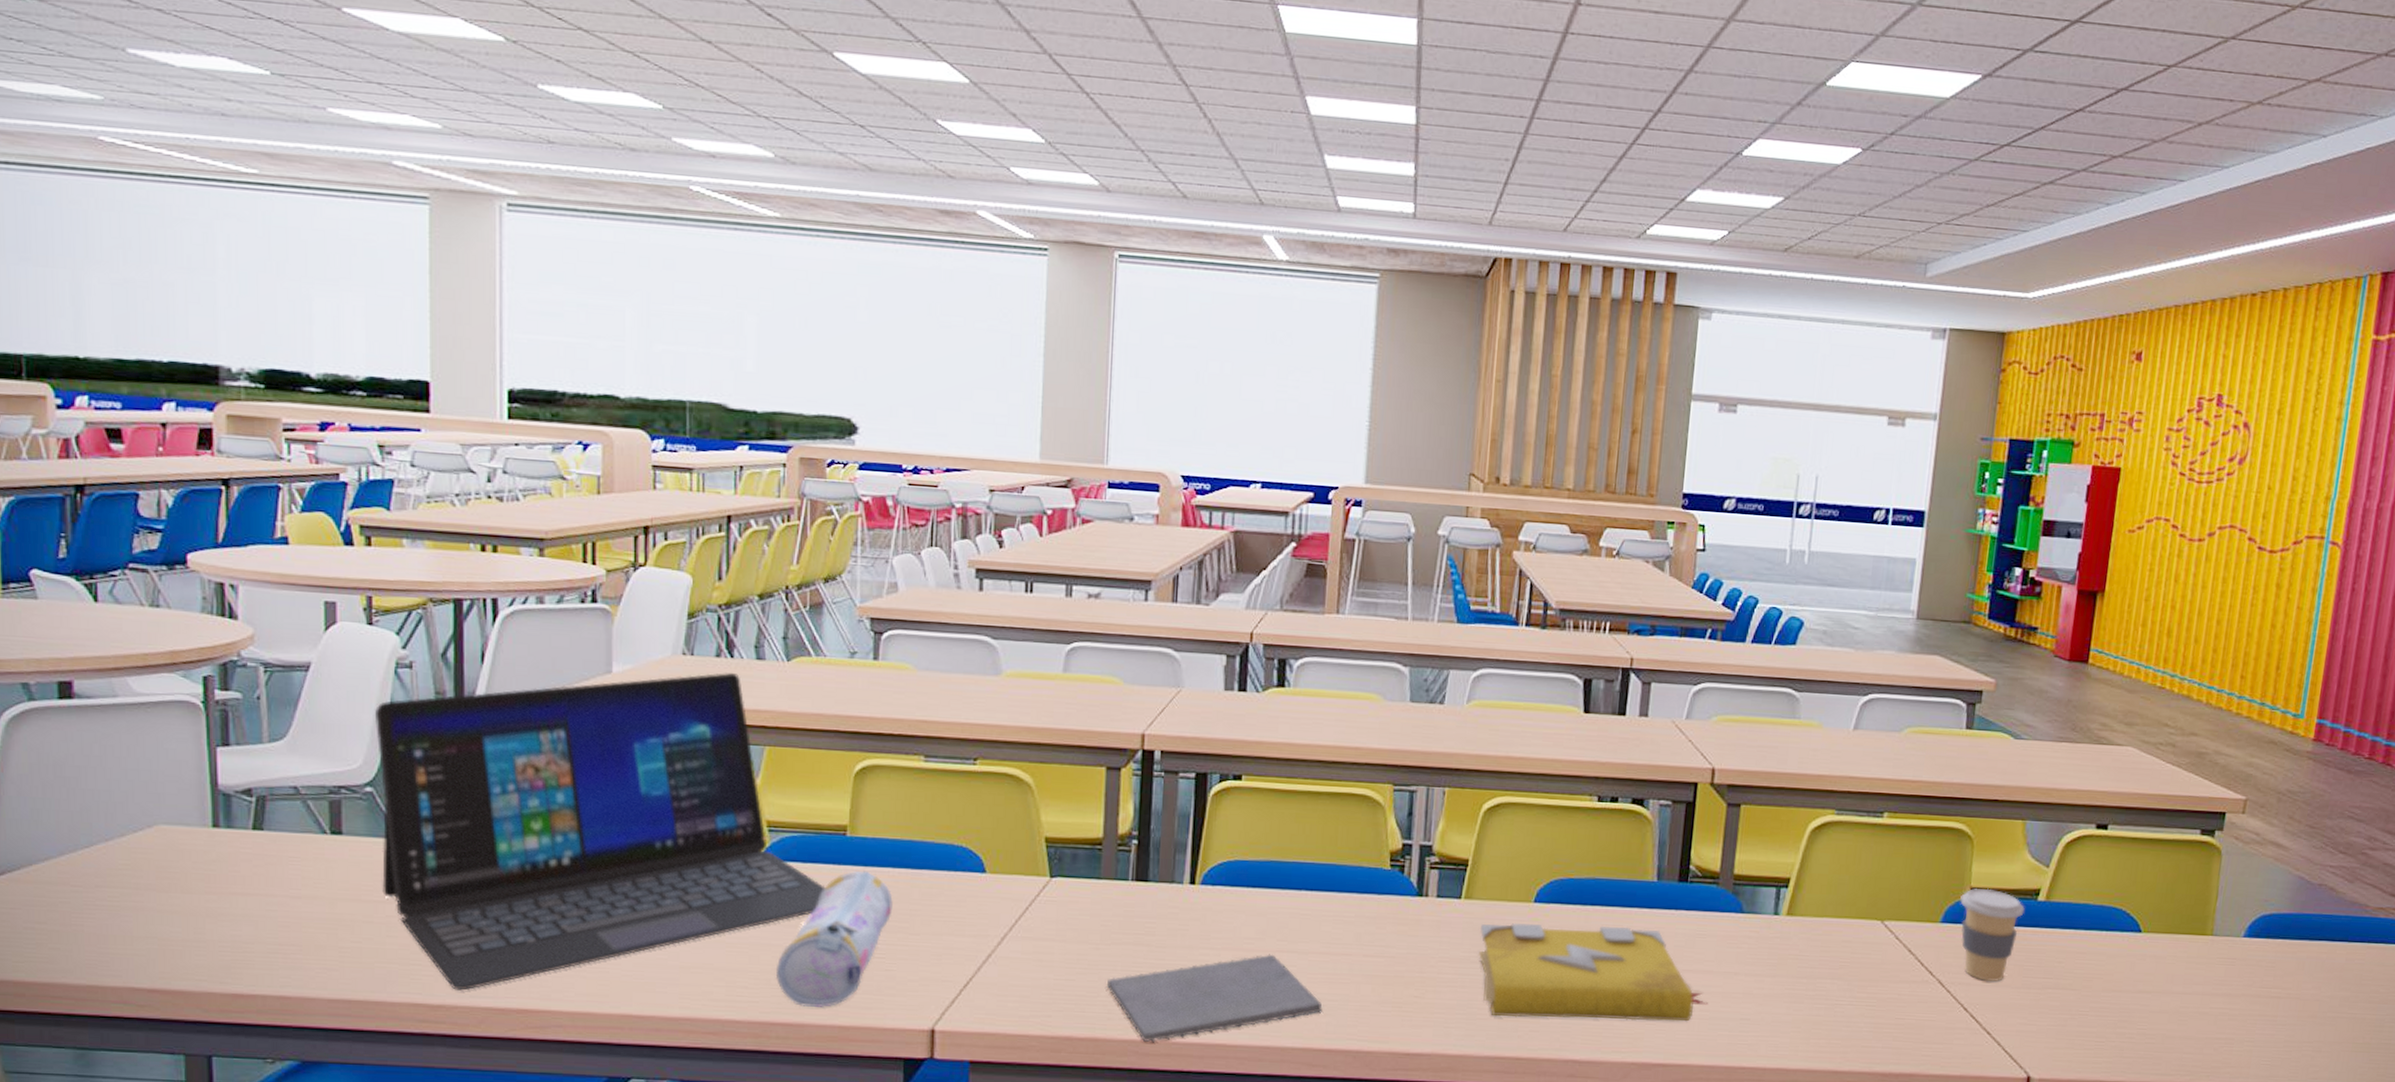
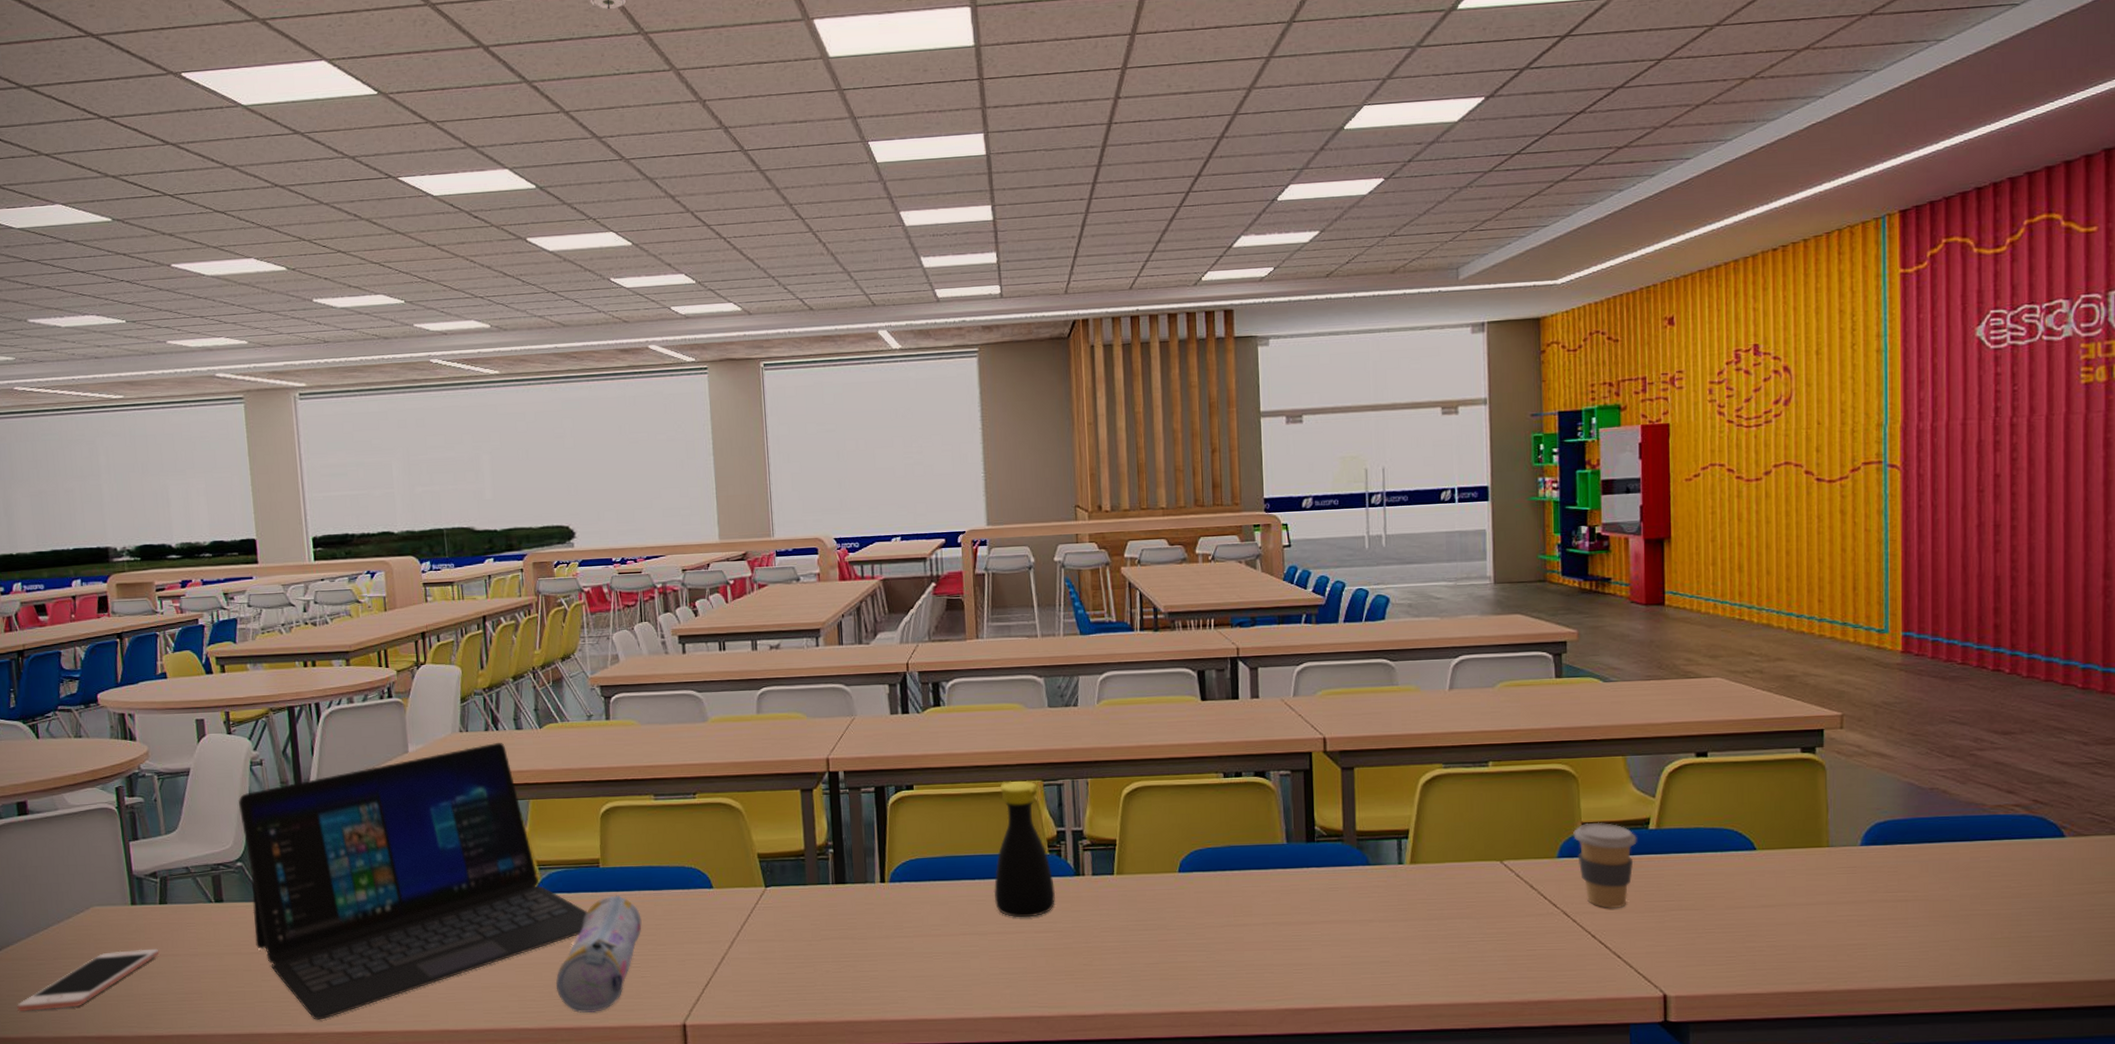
cell phone: none [37,883,247,951] -> present [17,948,160,1012]
notepad: present [1107,954,1323,1043] -> none [822,937,1006,1023]
bottle: none [1320,781,1393,939] -> present [993,780,1056,918]
spell book: present [1478,922,1709,1022] -> none [1134,887,1349,977]

